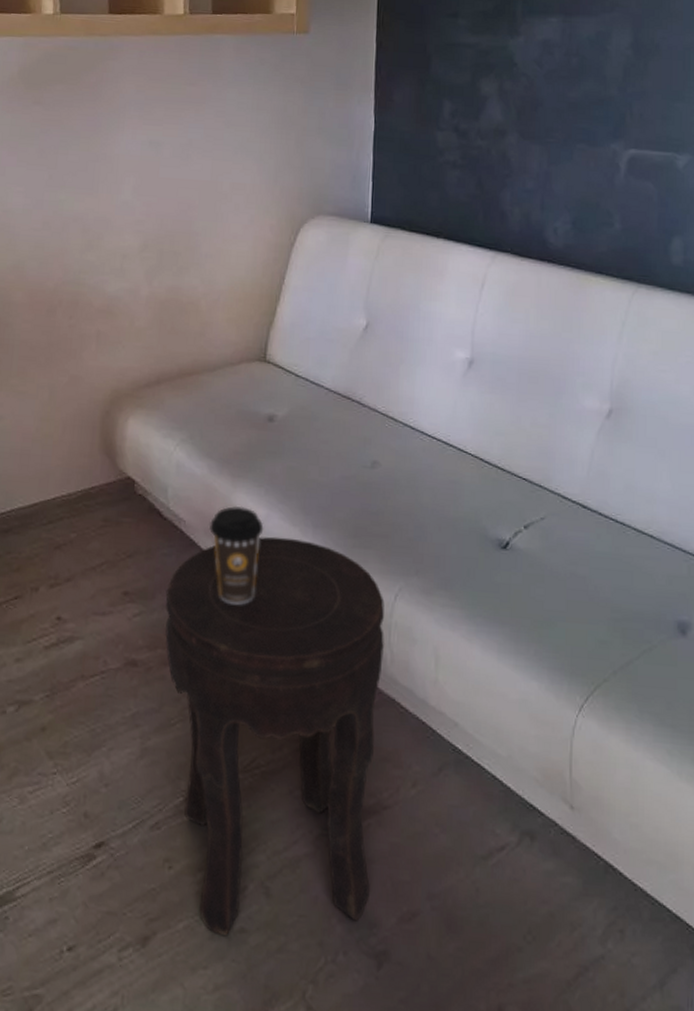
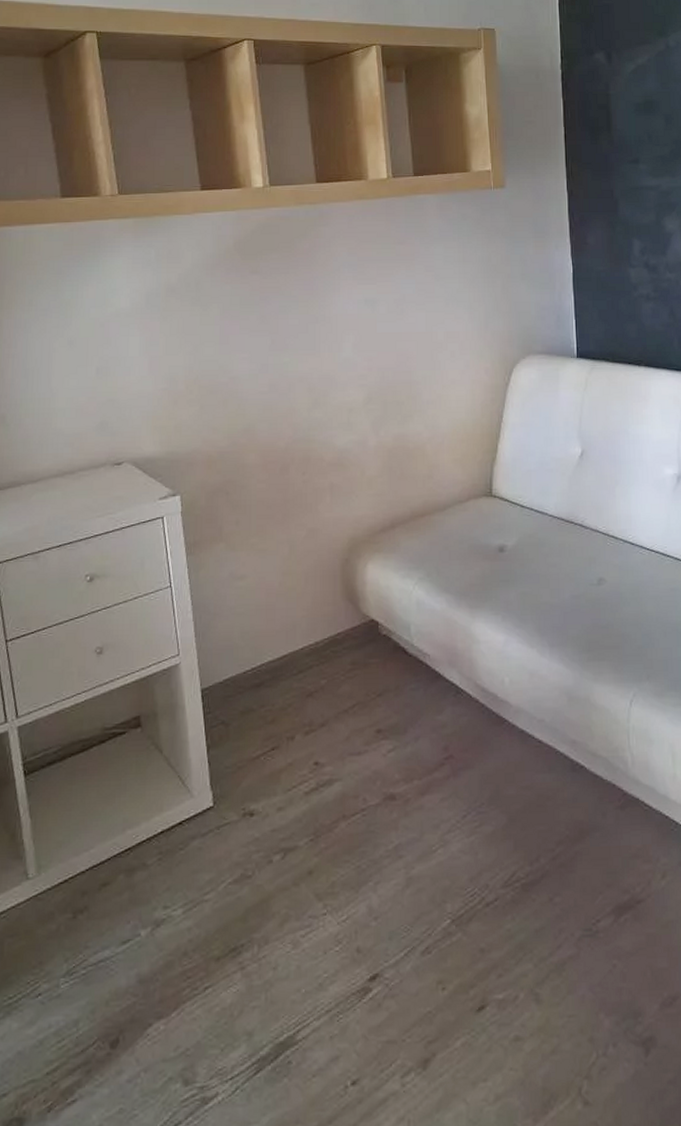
side table: present [165,536,385,936] -> none [417,659,632,1047]
coffee cup: present [208,505,264,605] -> none [452,634,504,728]

